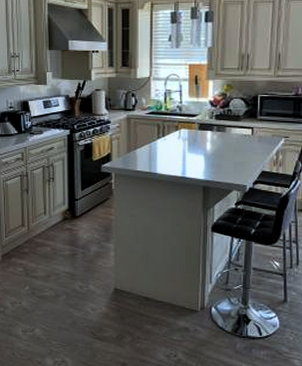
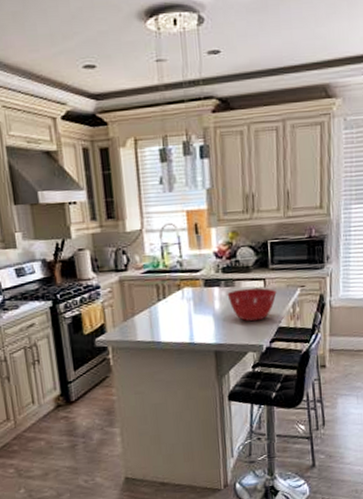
mixing bowl: none [218,134,263,164] -> present [227,288,277,322]

